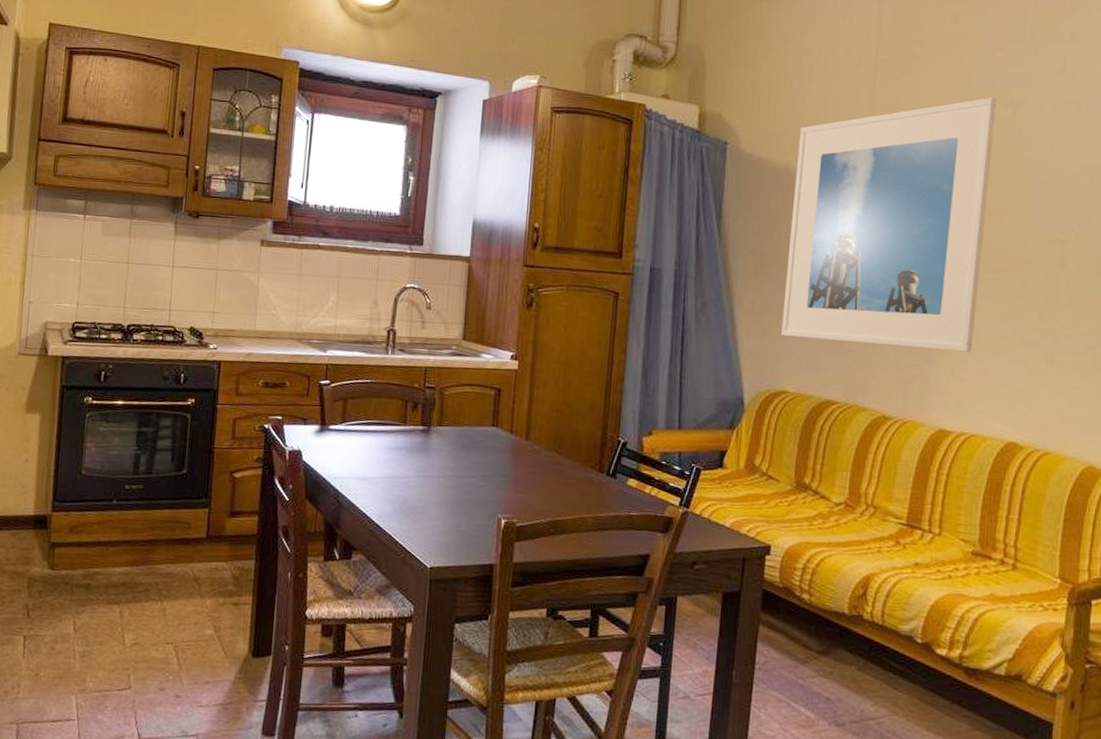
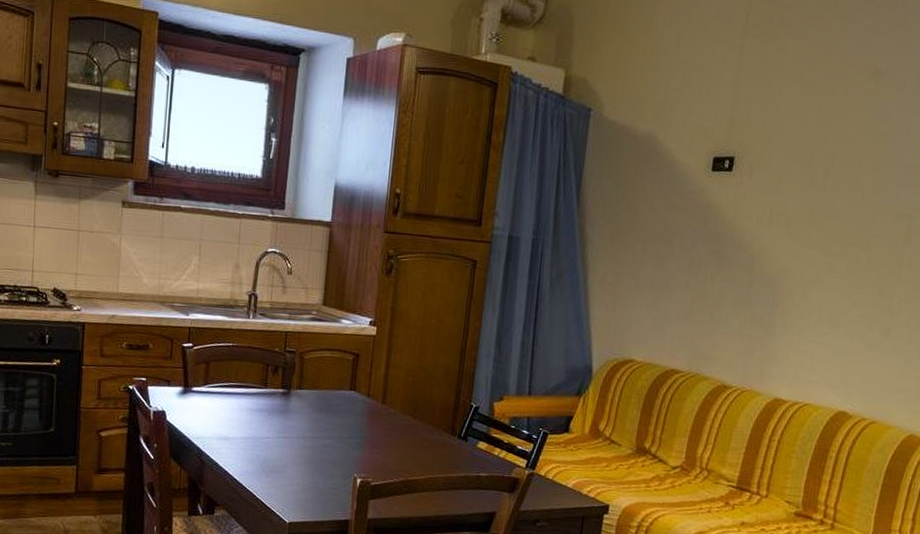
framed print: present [781,97,997,353] -> none [632,66,862,325]

